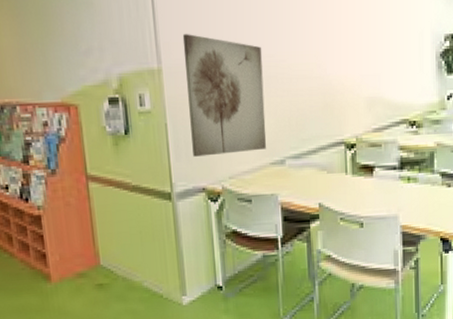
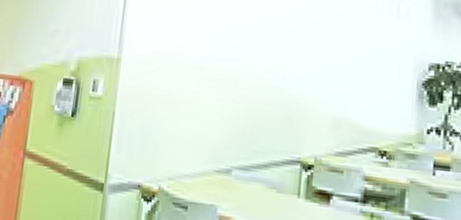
wall art: present [183,34,267,157] -> none [135,28,225,155]

